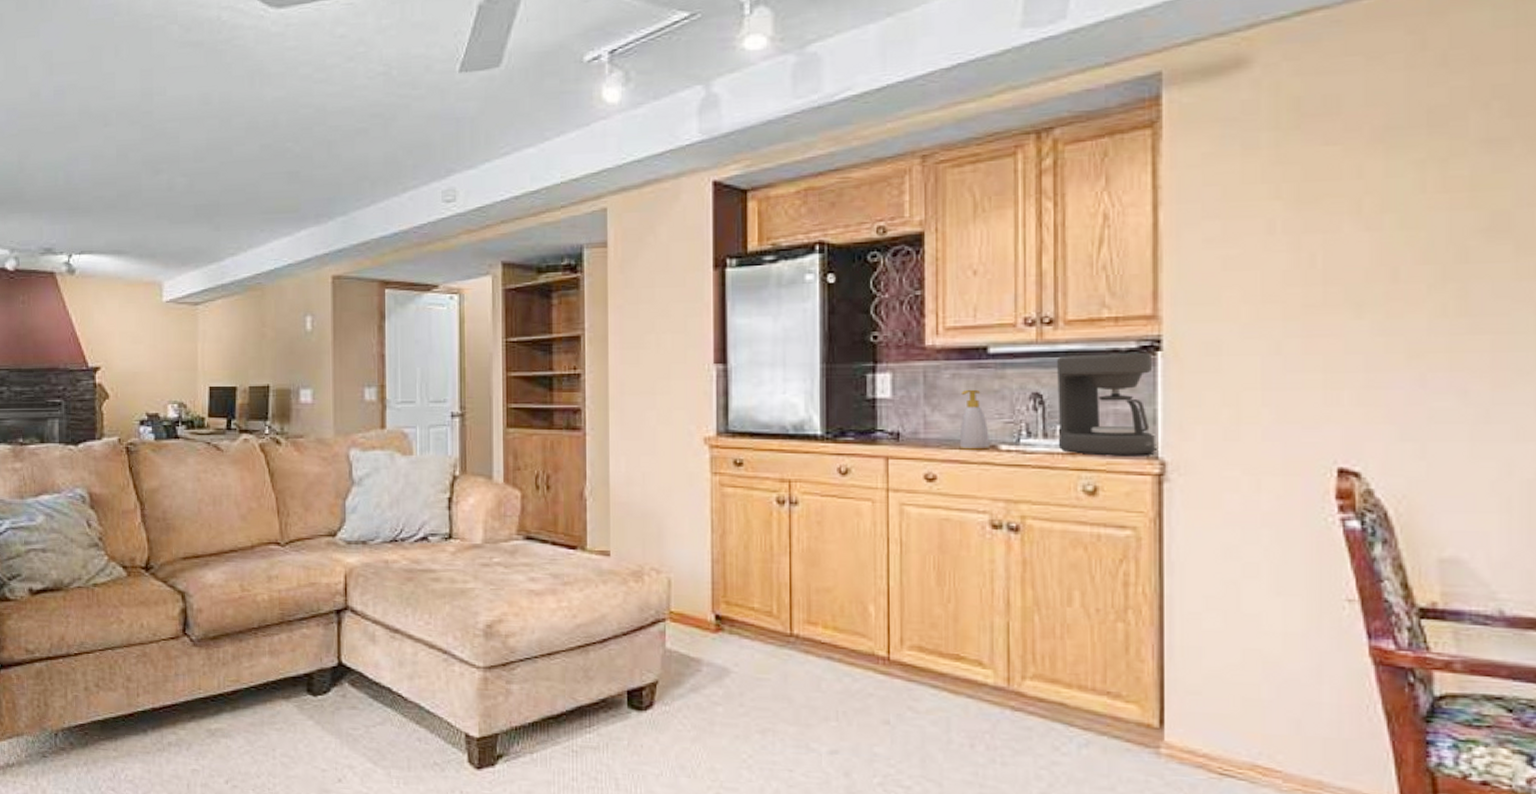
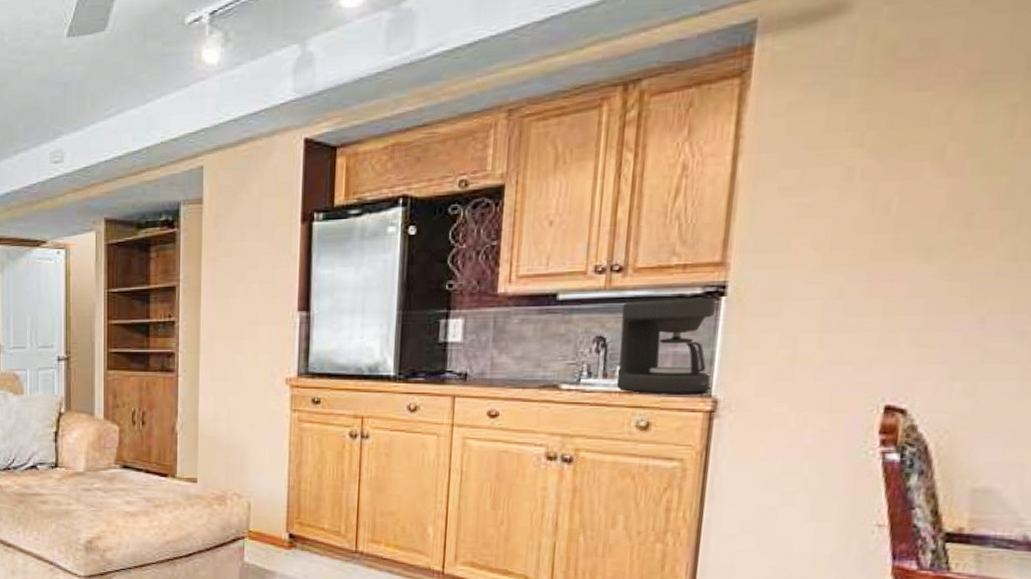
soap bottle: present [959,389,991,451] -> none [522,333,552,390]

